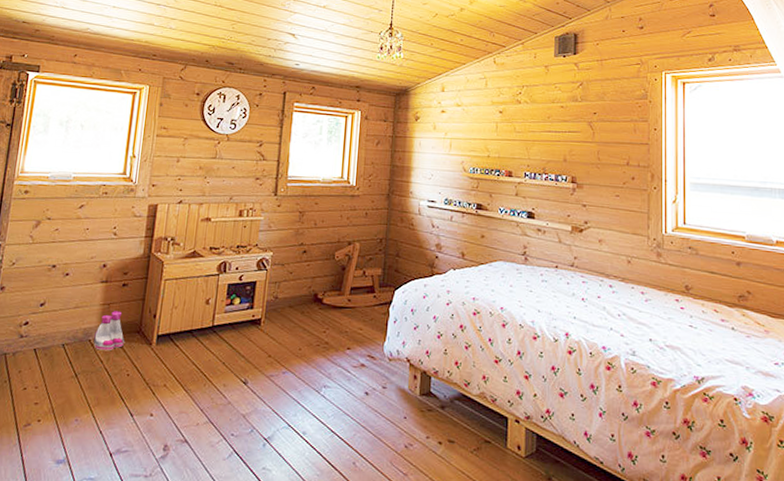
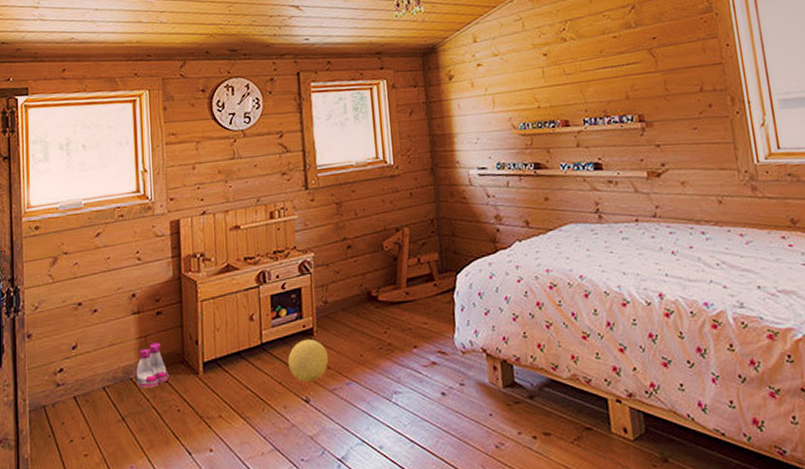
decorative ball: none [233,328,271,366] -> present [288,339,329,382]

